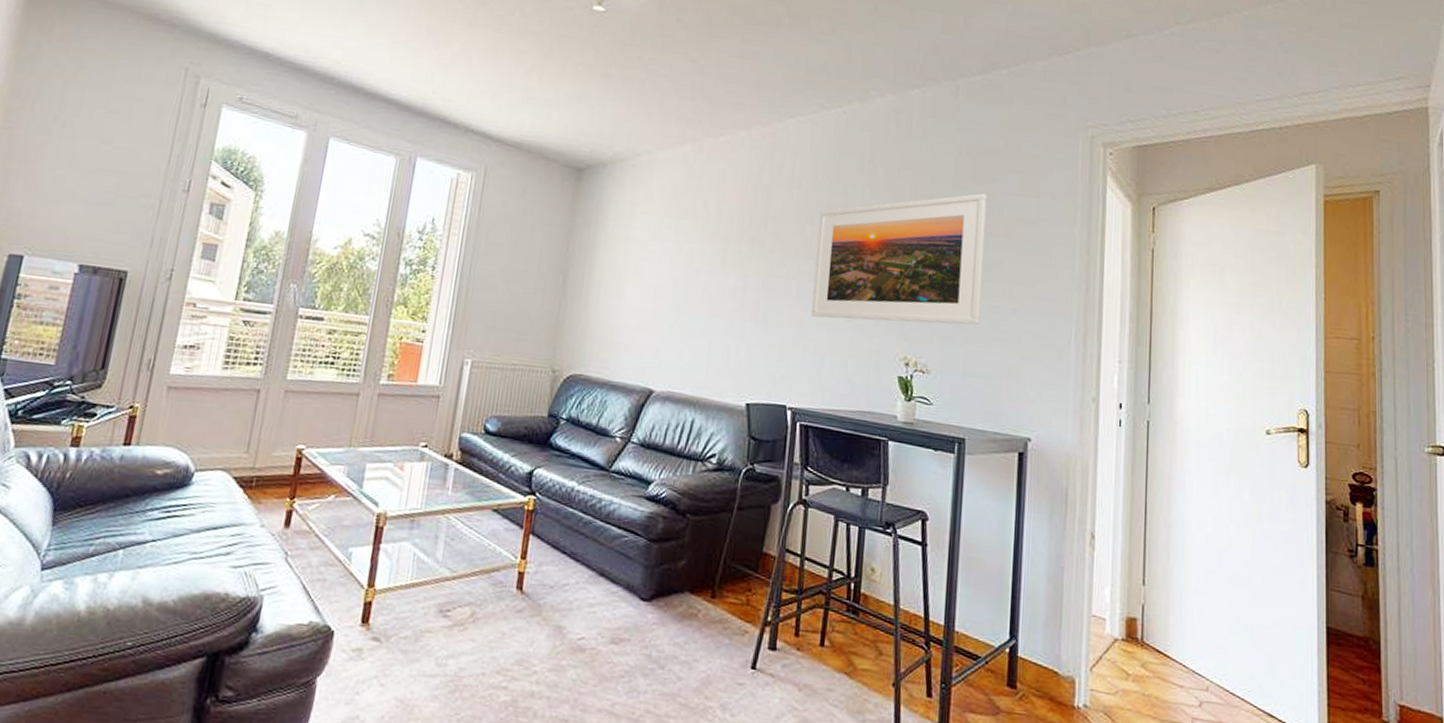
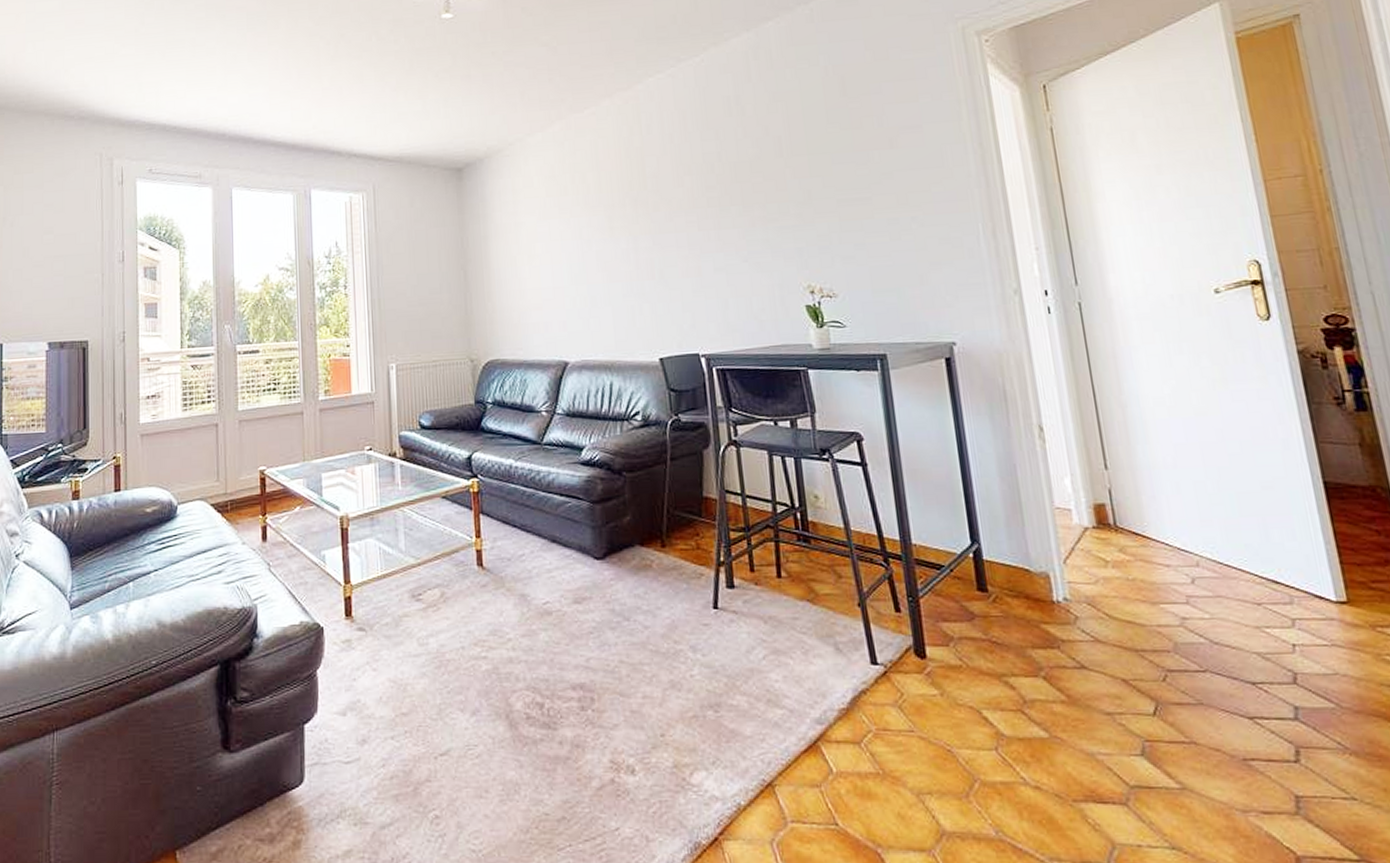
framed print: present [811,193,987,325] -> none [695,108,880,264]

